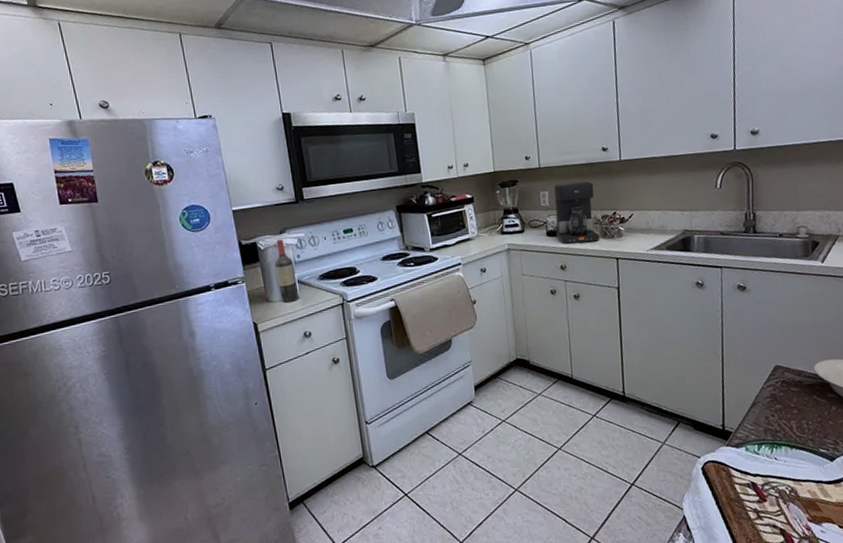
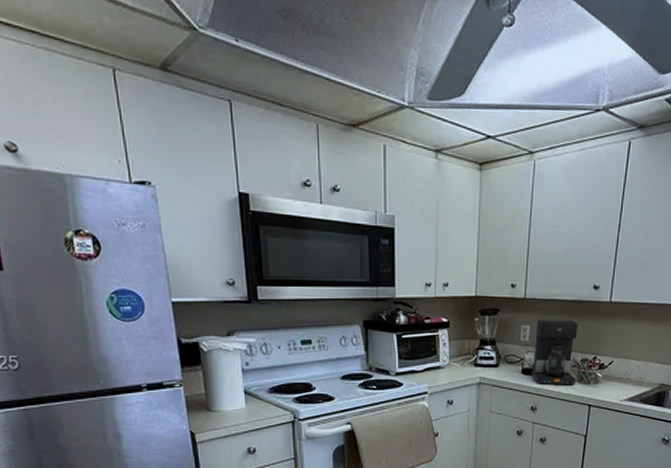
wine bottle: present [274,239,300,304] -> none [219,342,245,415]

